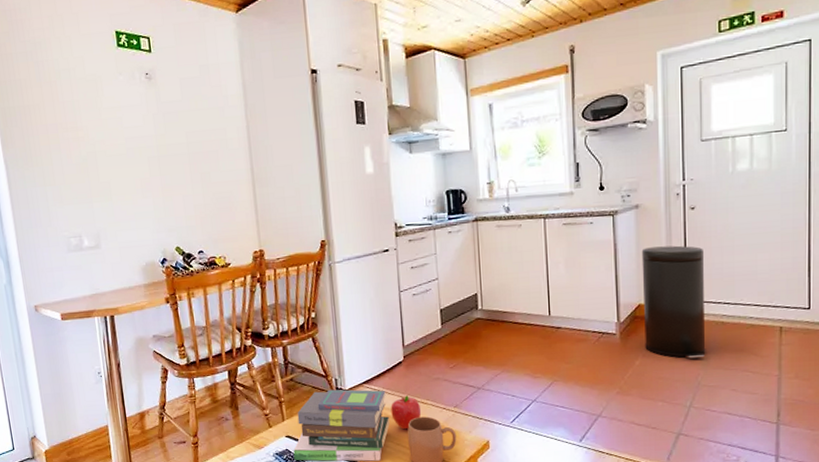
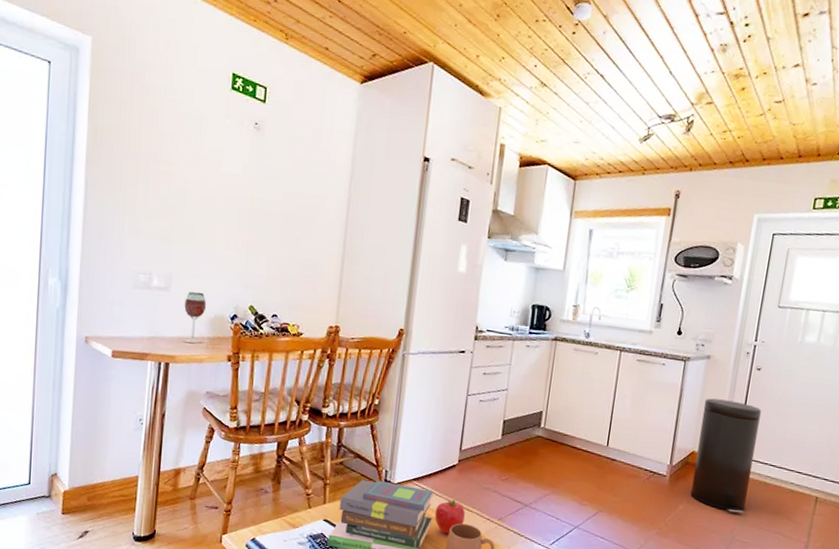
wineglass: none [116,243,139,294] -> present [183,291,207,344]

